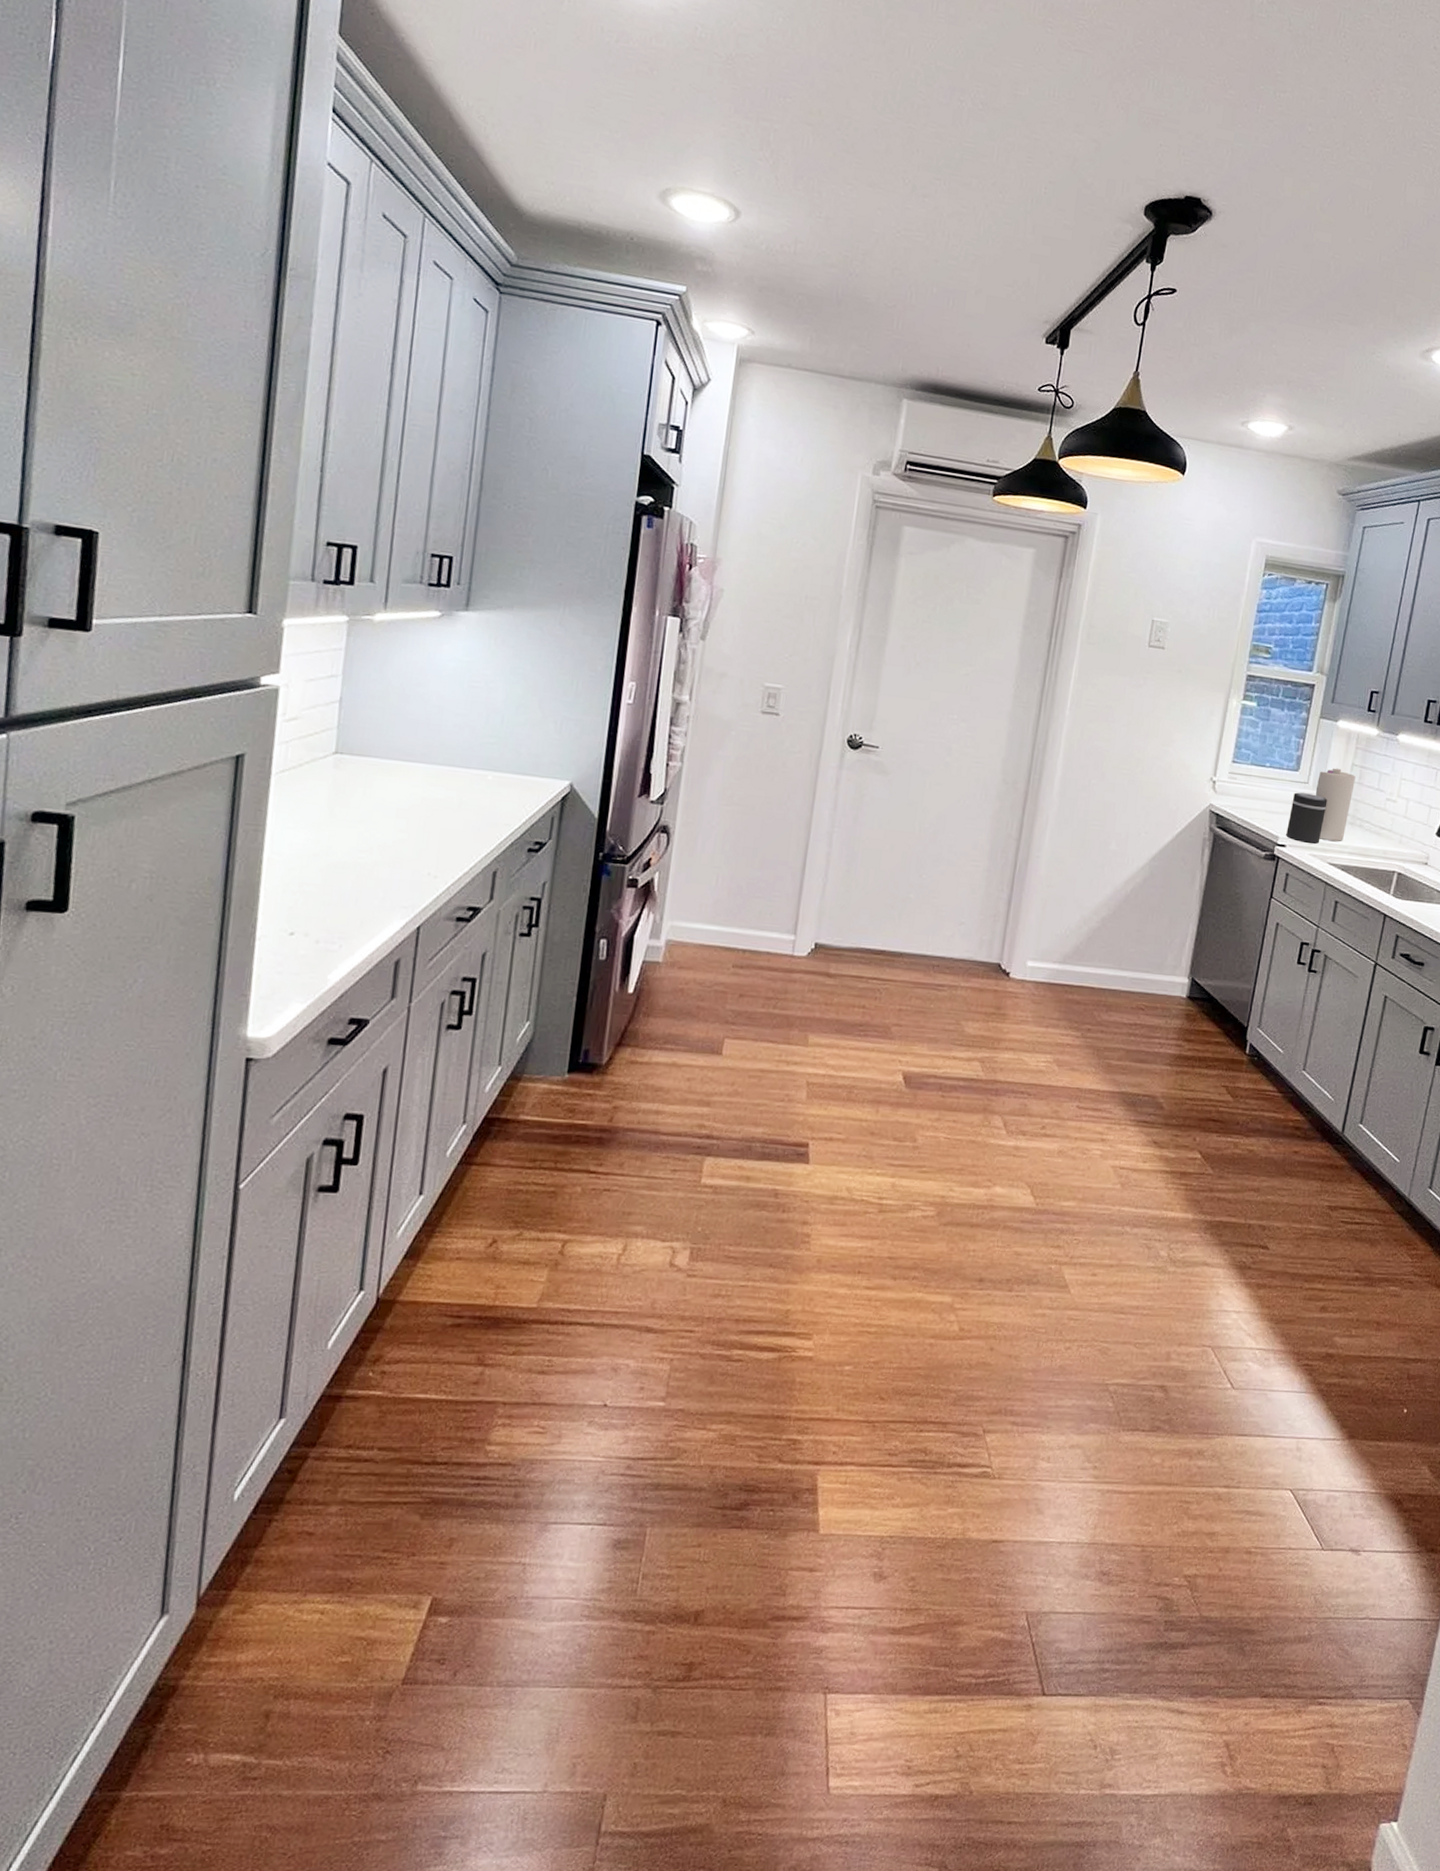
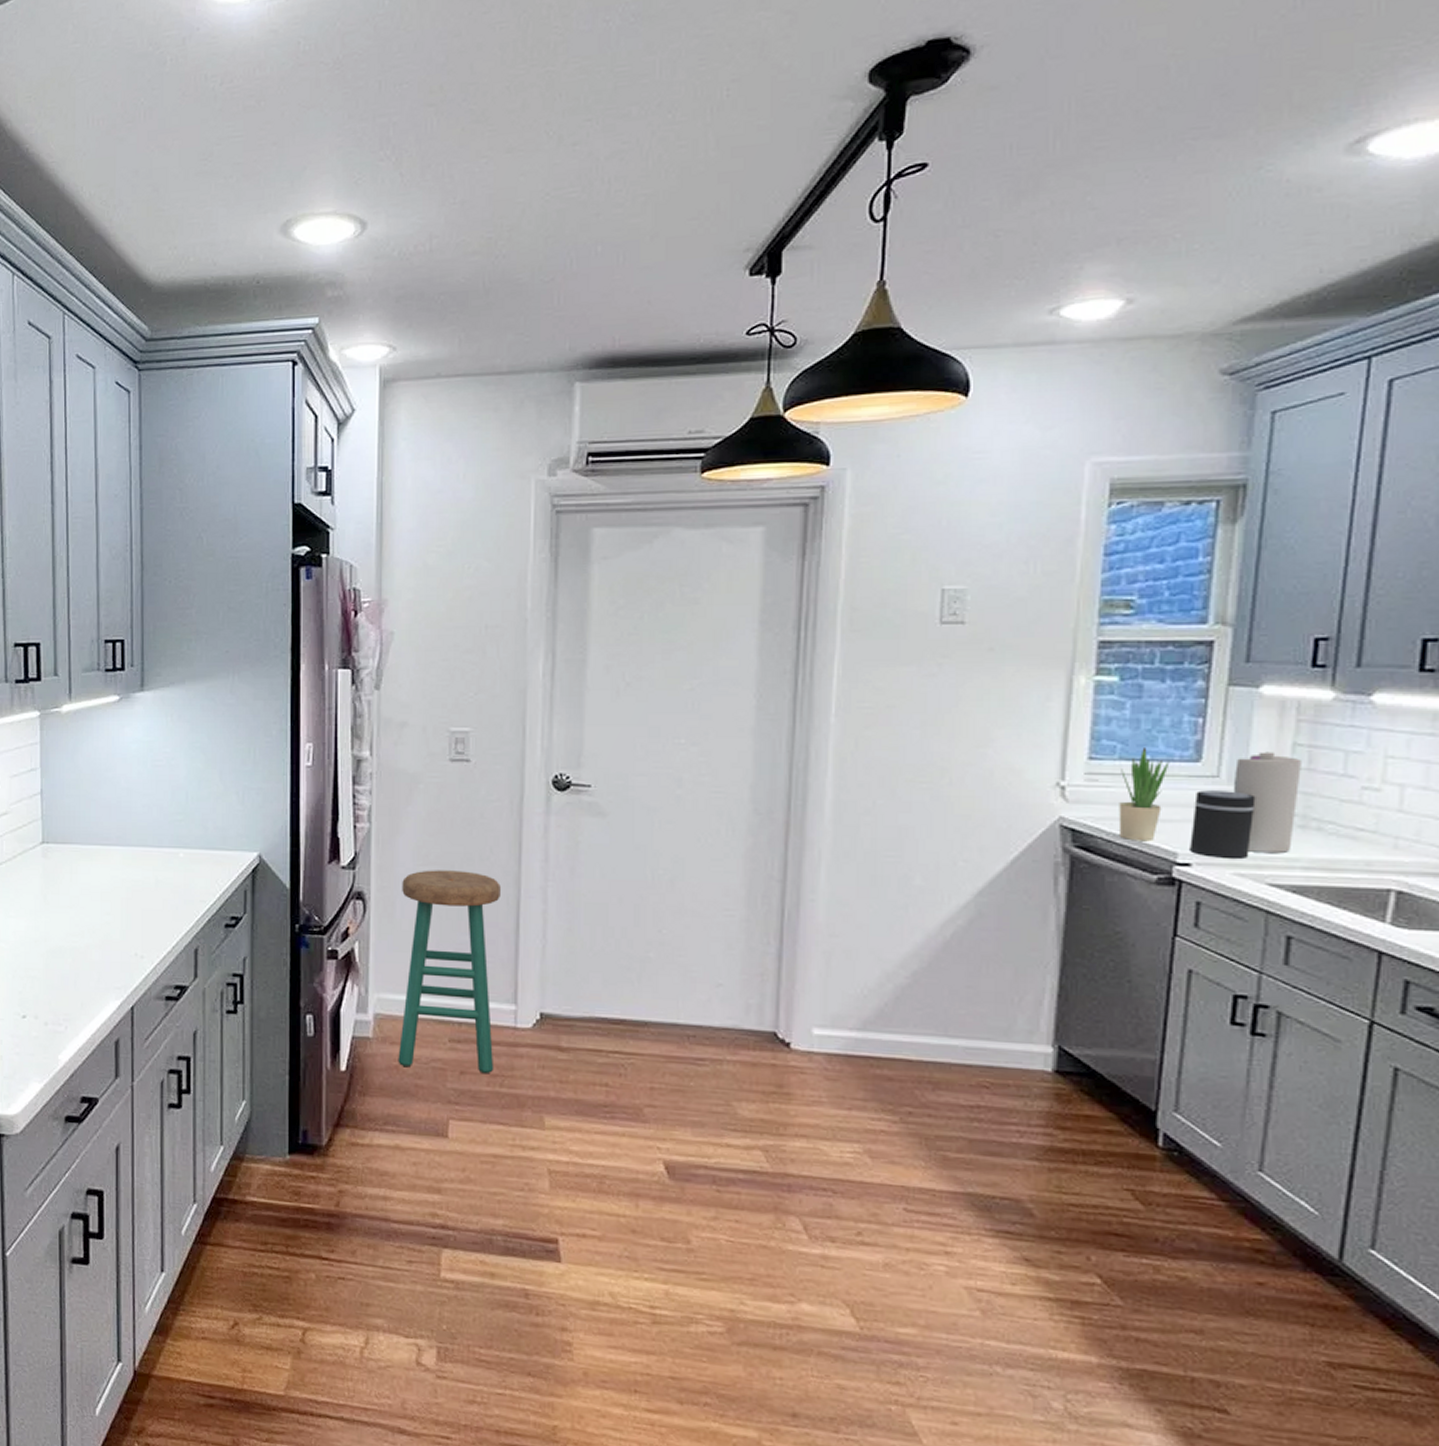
stool: none [683,810,794,997] -> present [398,870,501,1074]
potted plant: none [1245,756,1281,827] -> present [1118,746,1170,842]

